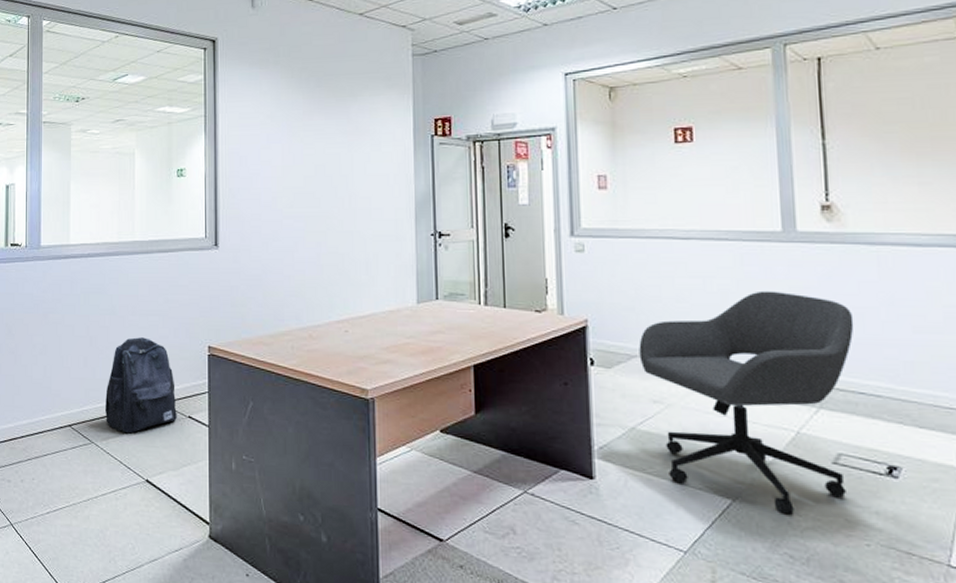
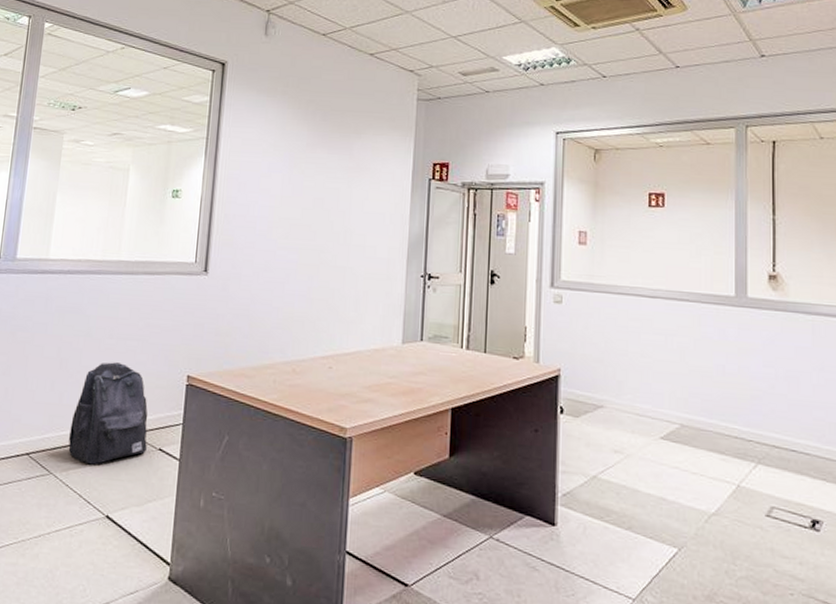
office chair: present [639,290,854,515] -> none [605,350,790,564]

